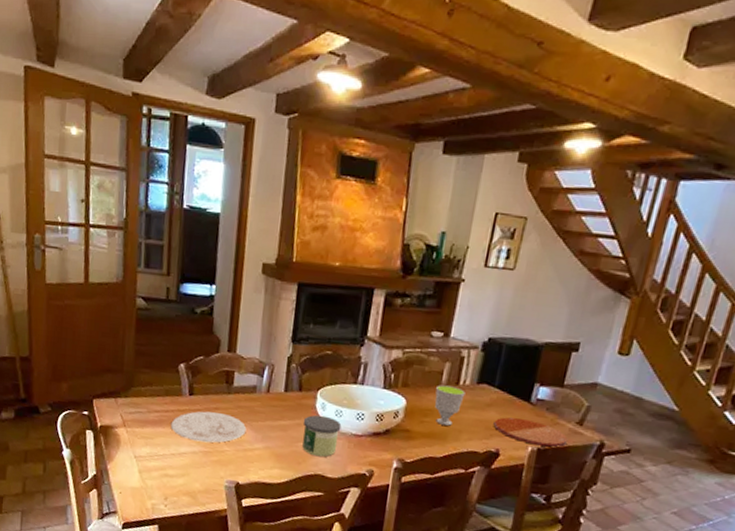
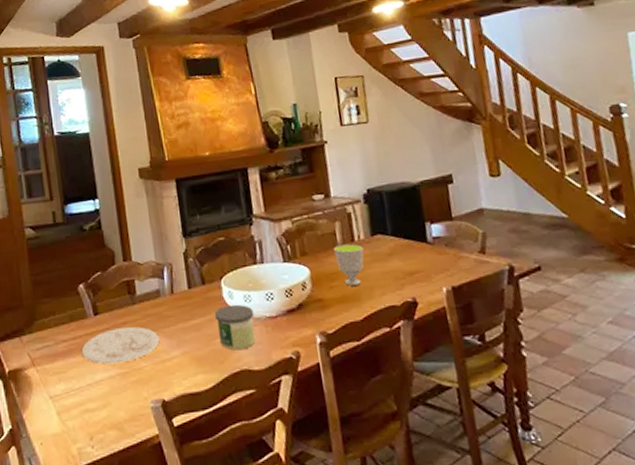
plate: present [493,417,569,448] -> none [400,260,478,285]

